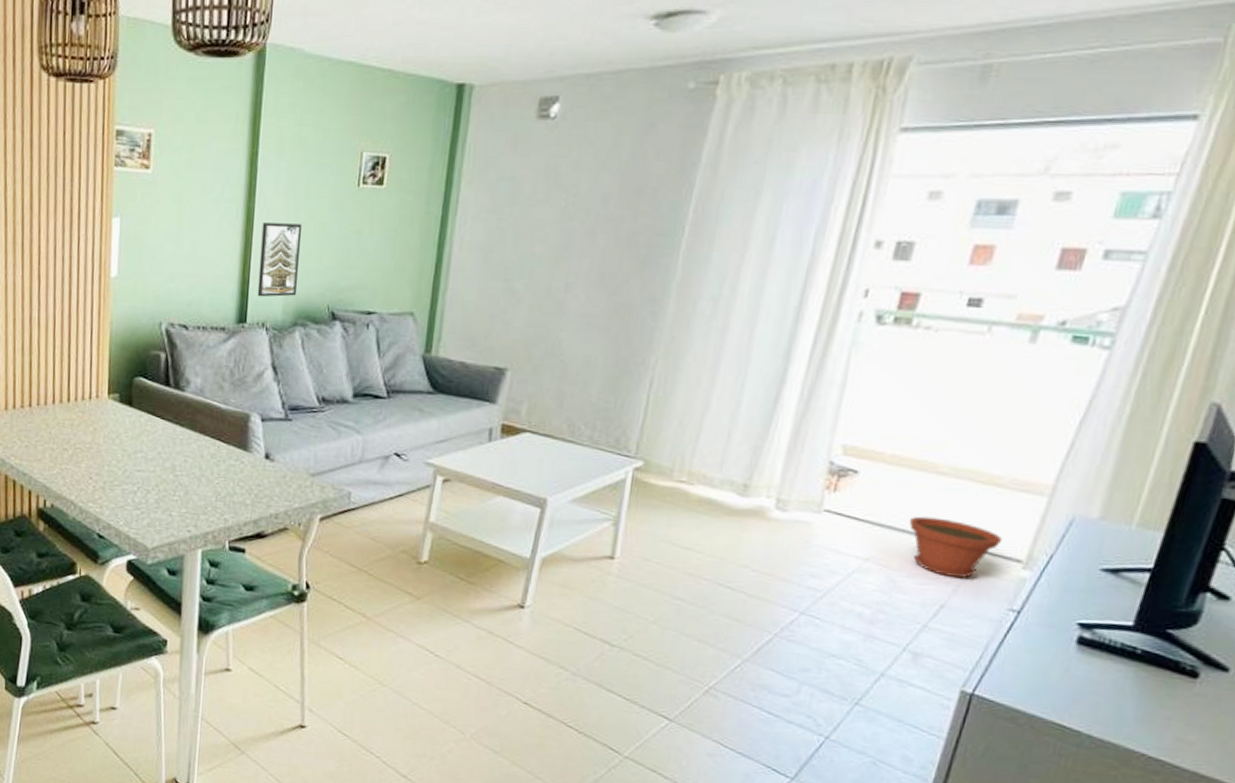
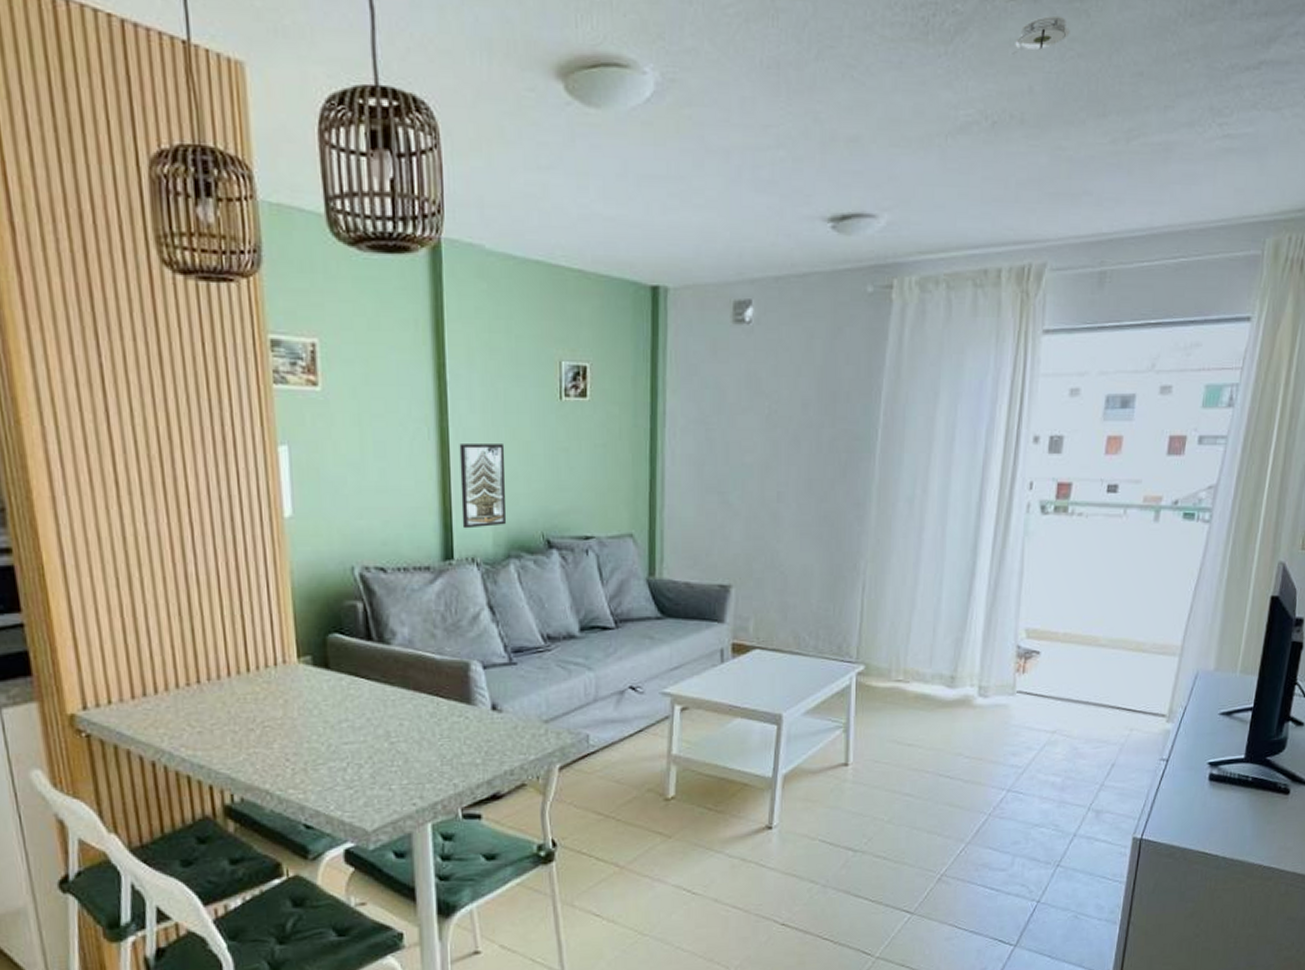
plant pot: present [908,516,1003,578] -> none [1082,686,1151,738]

